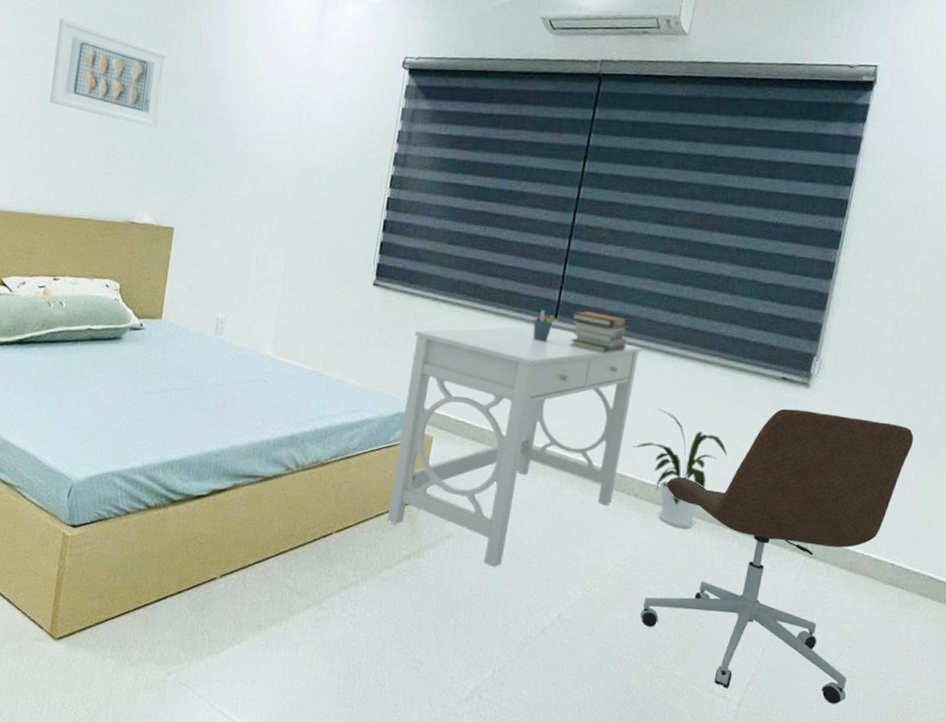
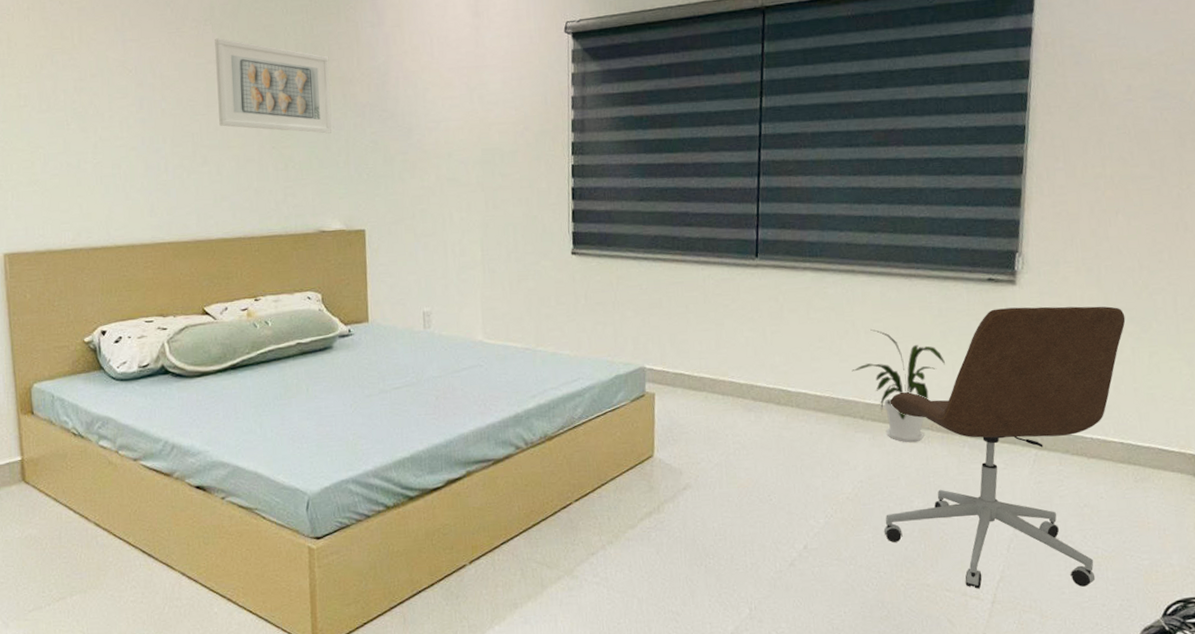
desk: present [387,326,641,568] -> none [620,267,846,511]
pen holder: present [533,310,555,342] -> none [735,251,756,283]
book stack: present [569,311,630,354] -> none [771,244,831,284]

